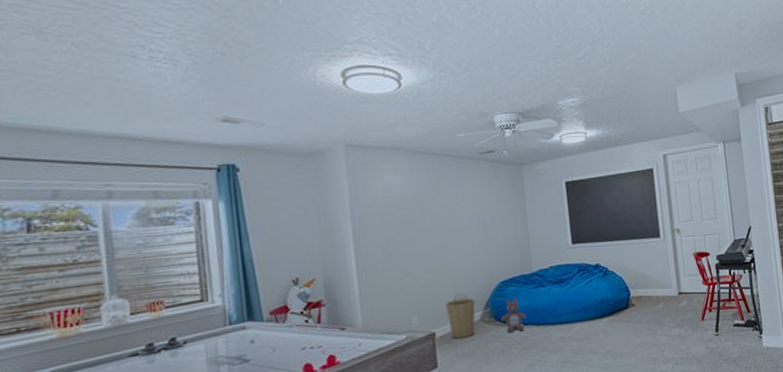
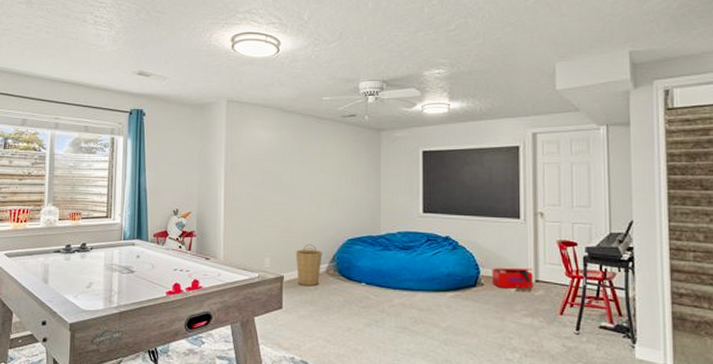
stuffed animal: present [501,297,526,333] -> none [345,256,369,290]
toy: none [640,282,677,306] -> present [491,267,533,293]

